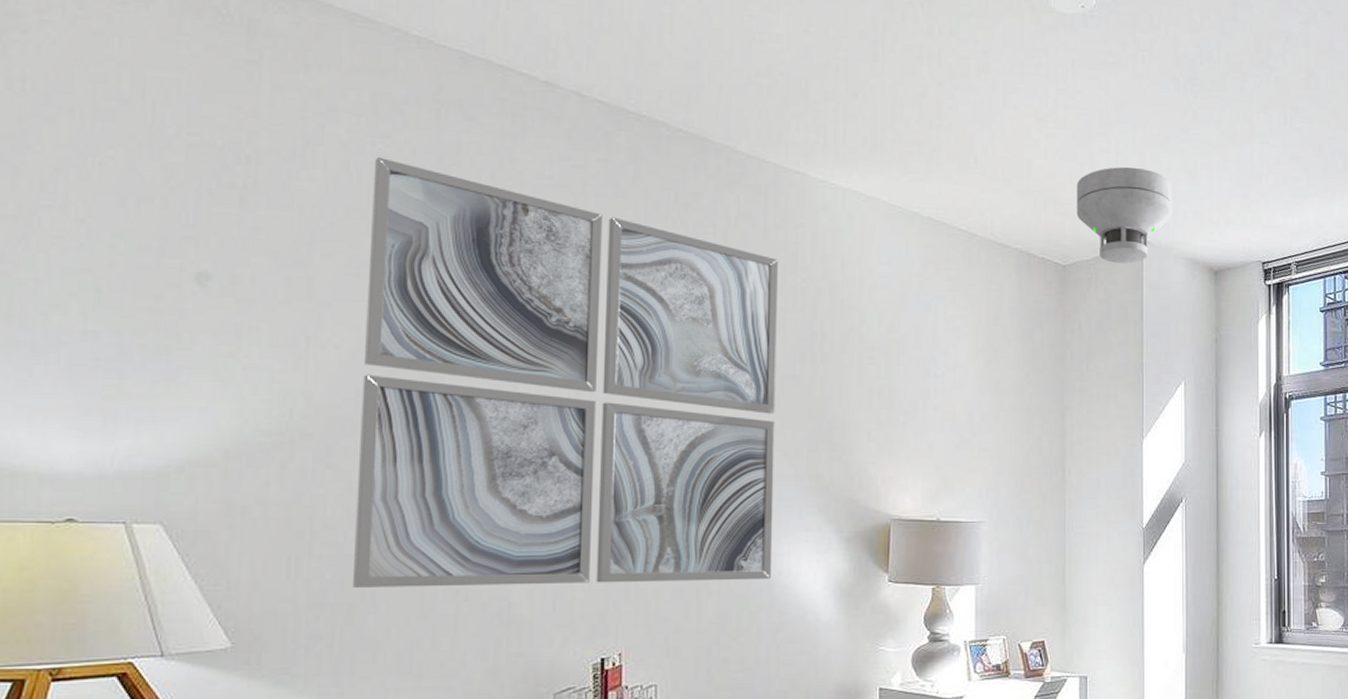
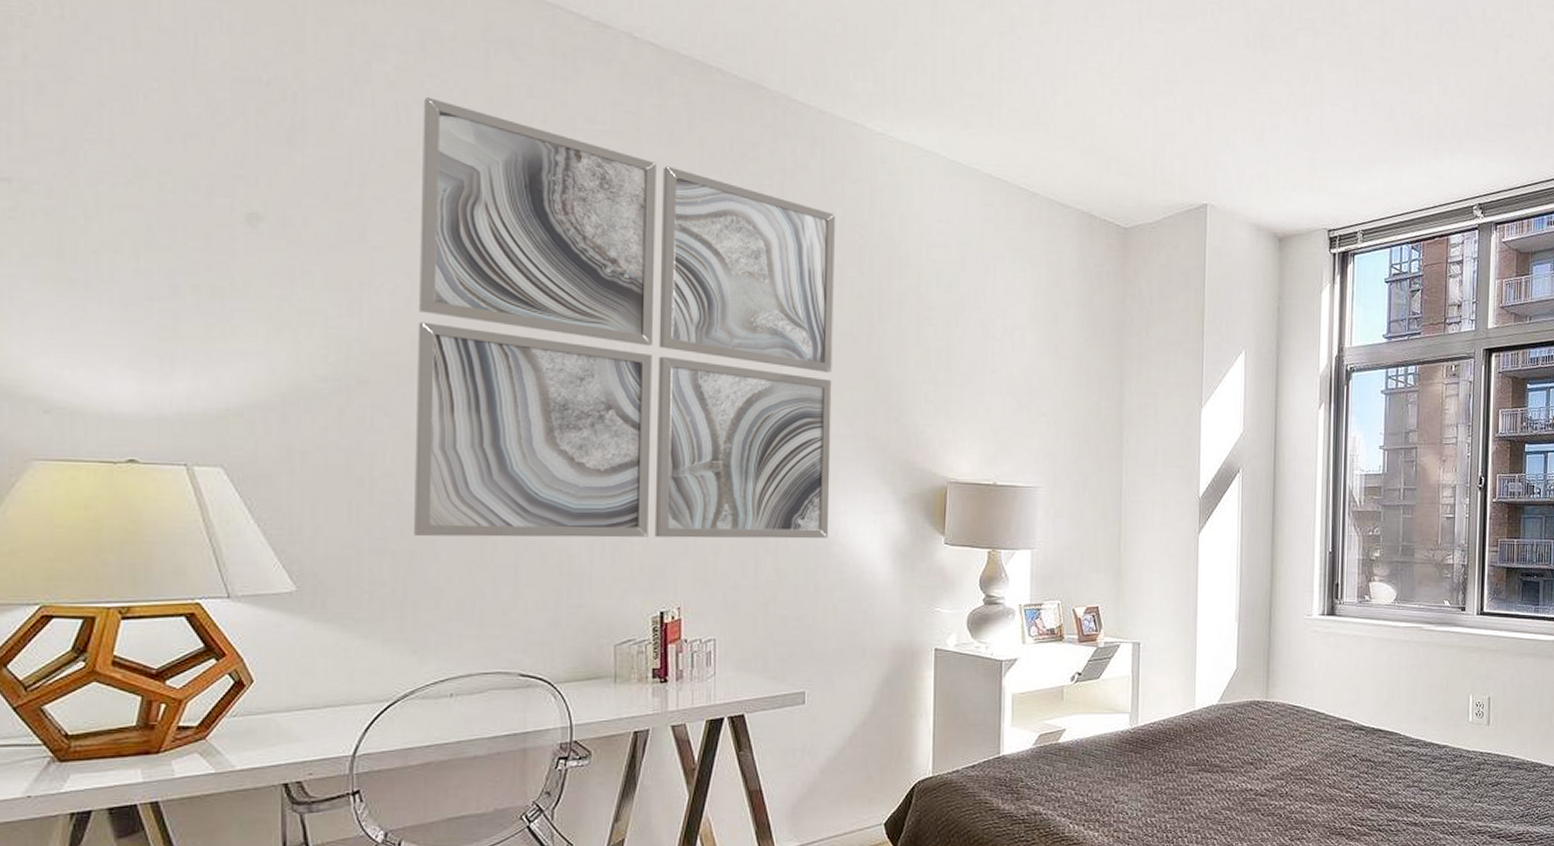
smoke detector: present [1076,167,1172,264] -> none [1140,126,1239,228]

